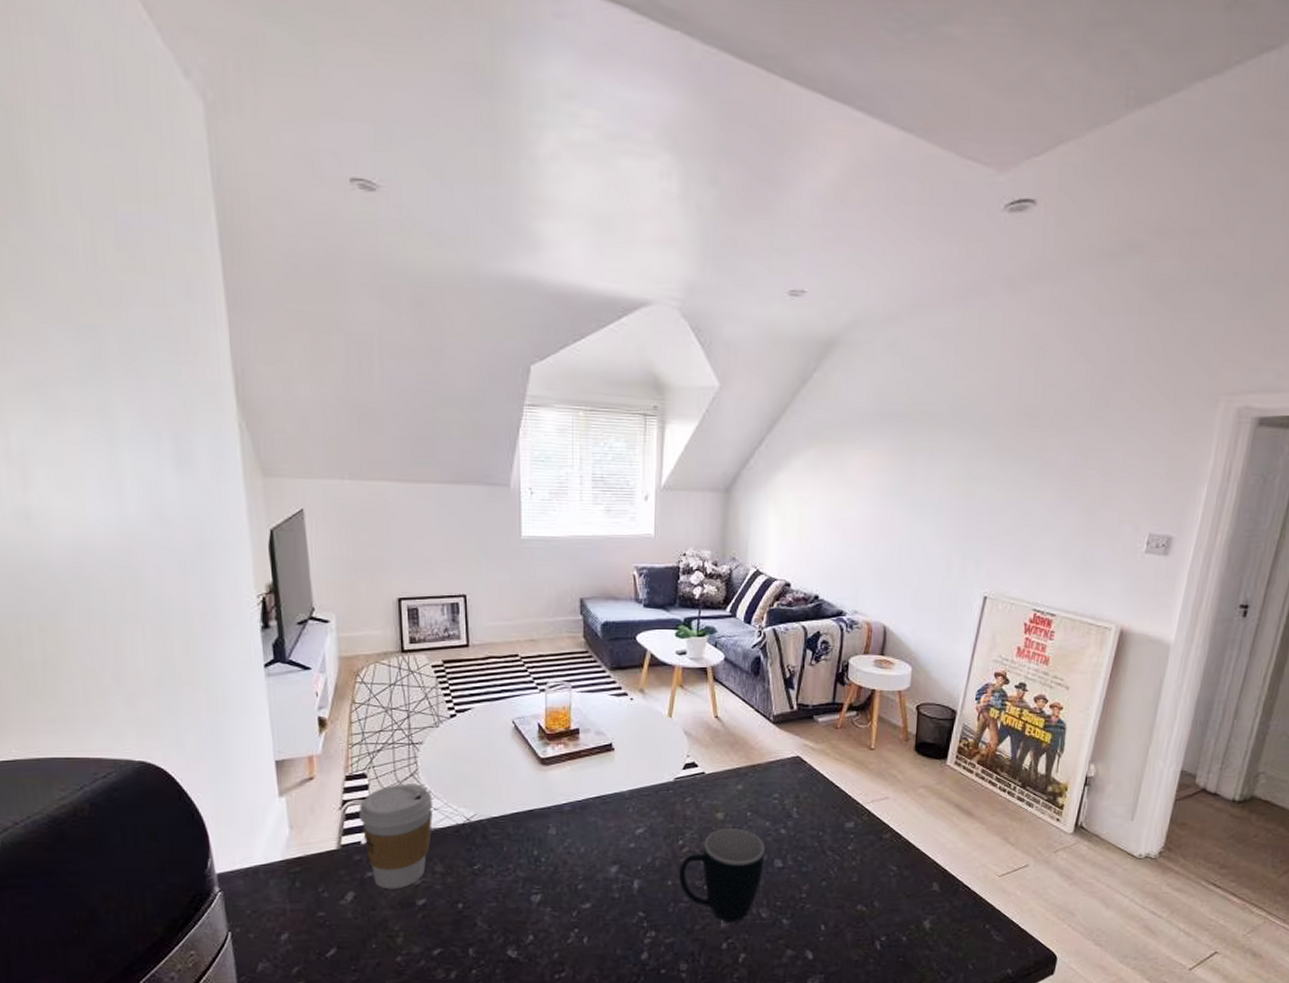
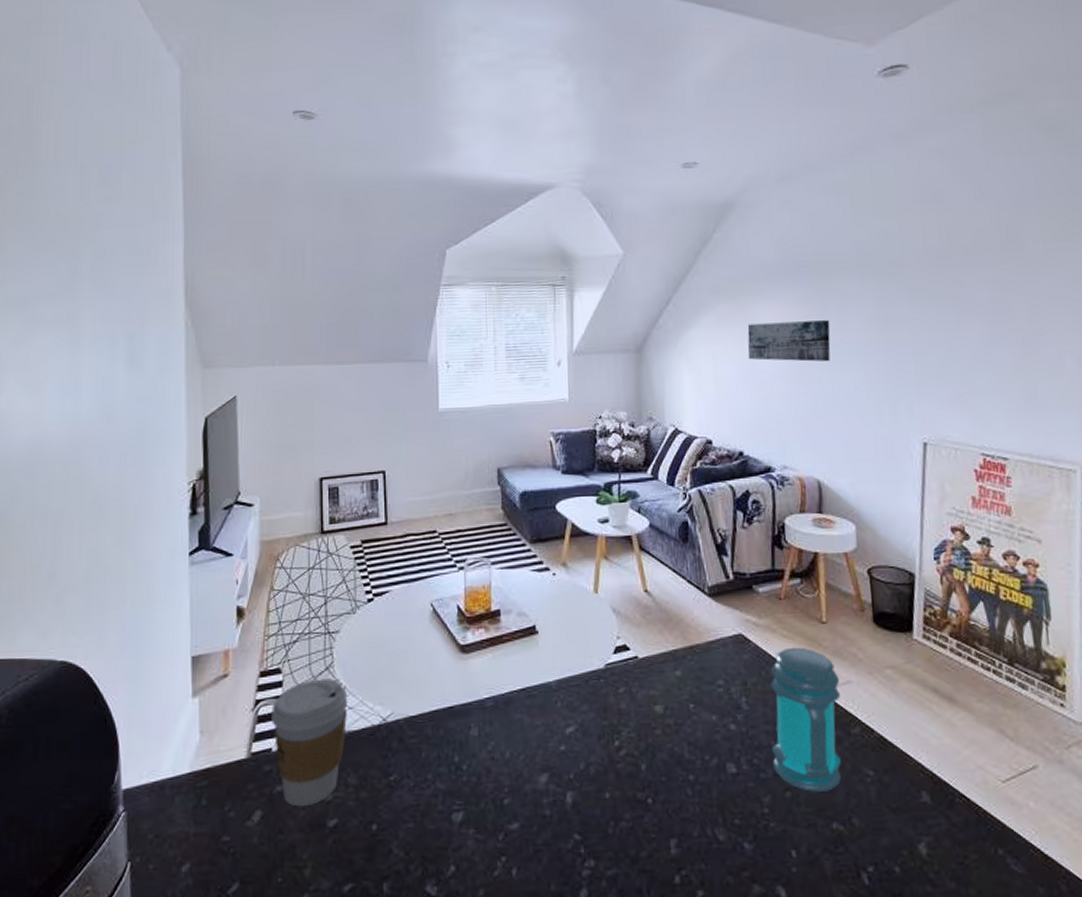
mug: present [679,827,765,923] -> none [617,723,715,848]
jar: none [813,768,879,882] -> present [771,647,842,792]
wall art: none [833,471,917,515] -> present [747,320,831,362]

